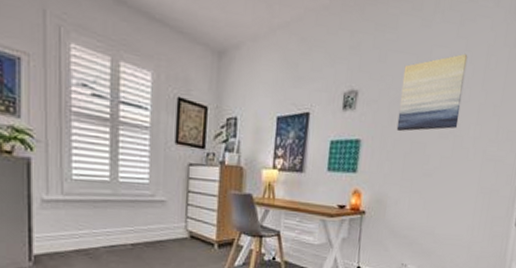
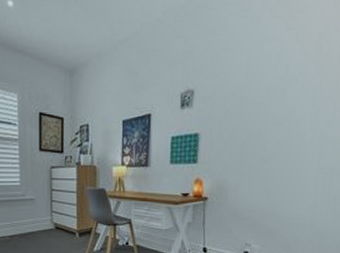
wall art: present [396,53,468,132] -> none [232,44,299,123]

